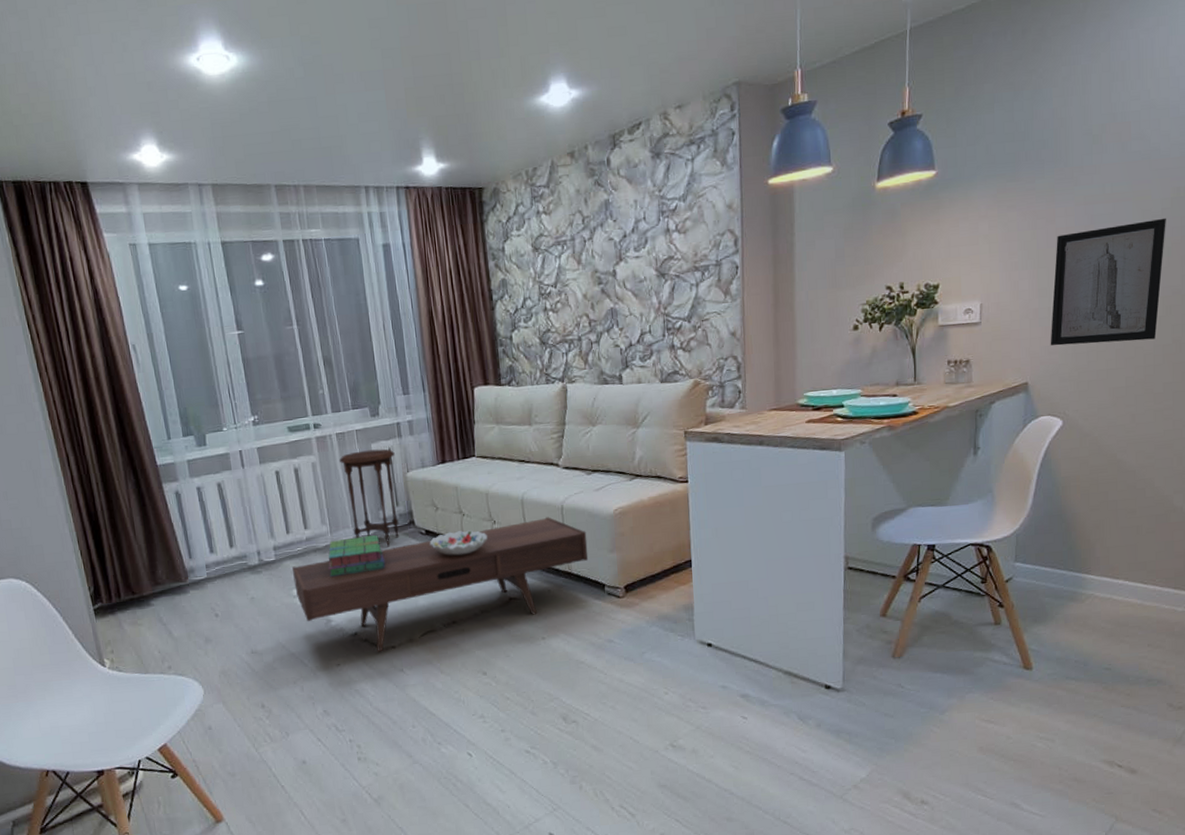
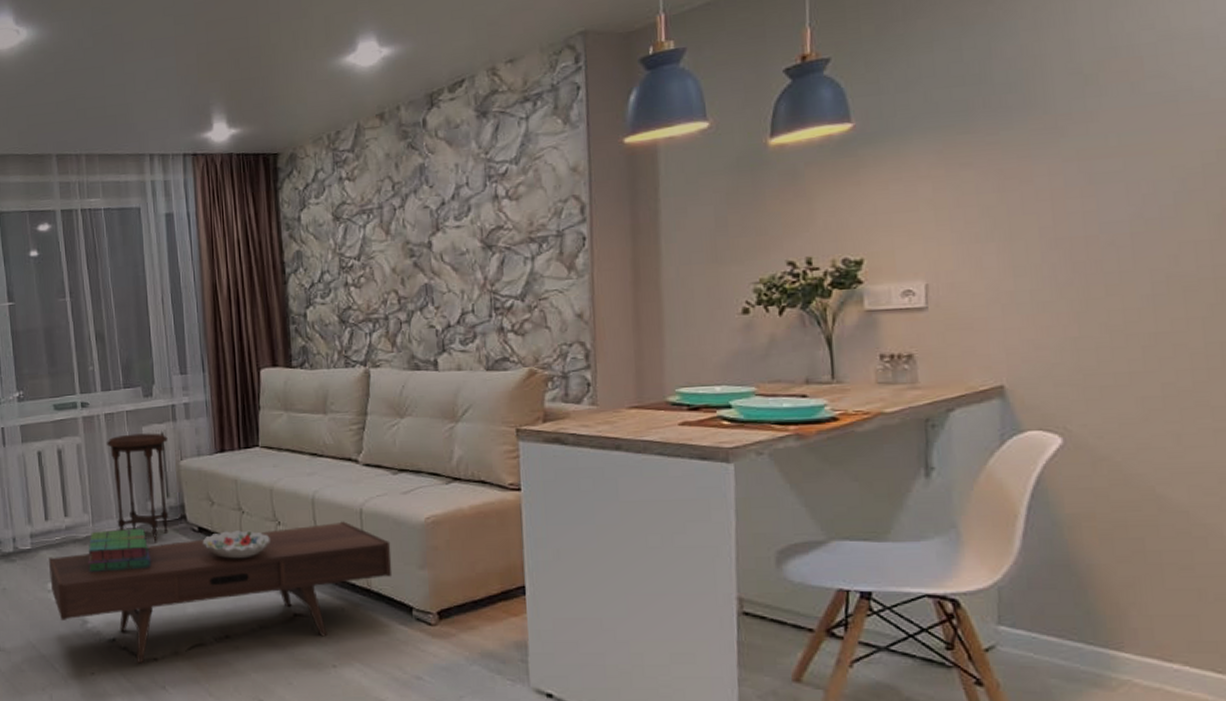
wall art: present [1050,218,1166,346] -> none [1035,175,1212,340]

